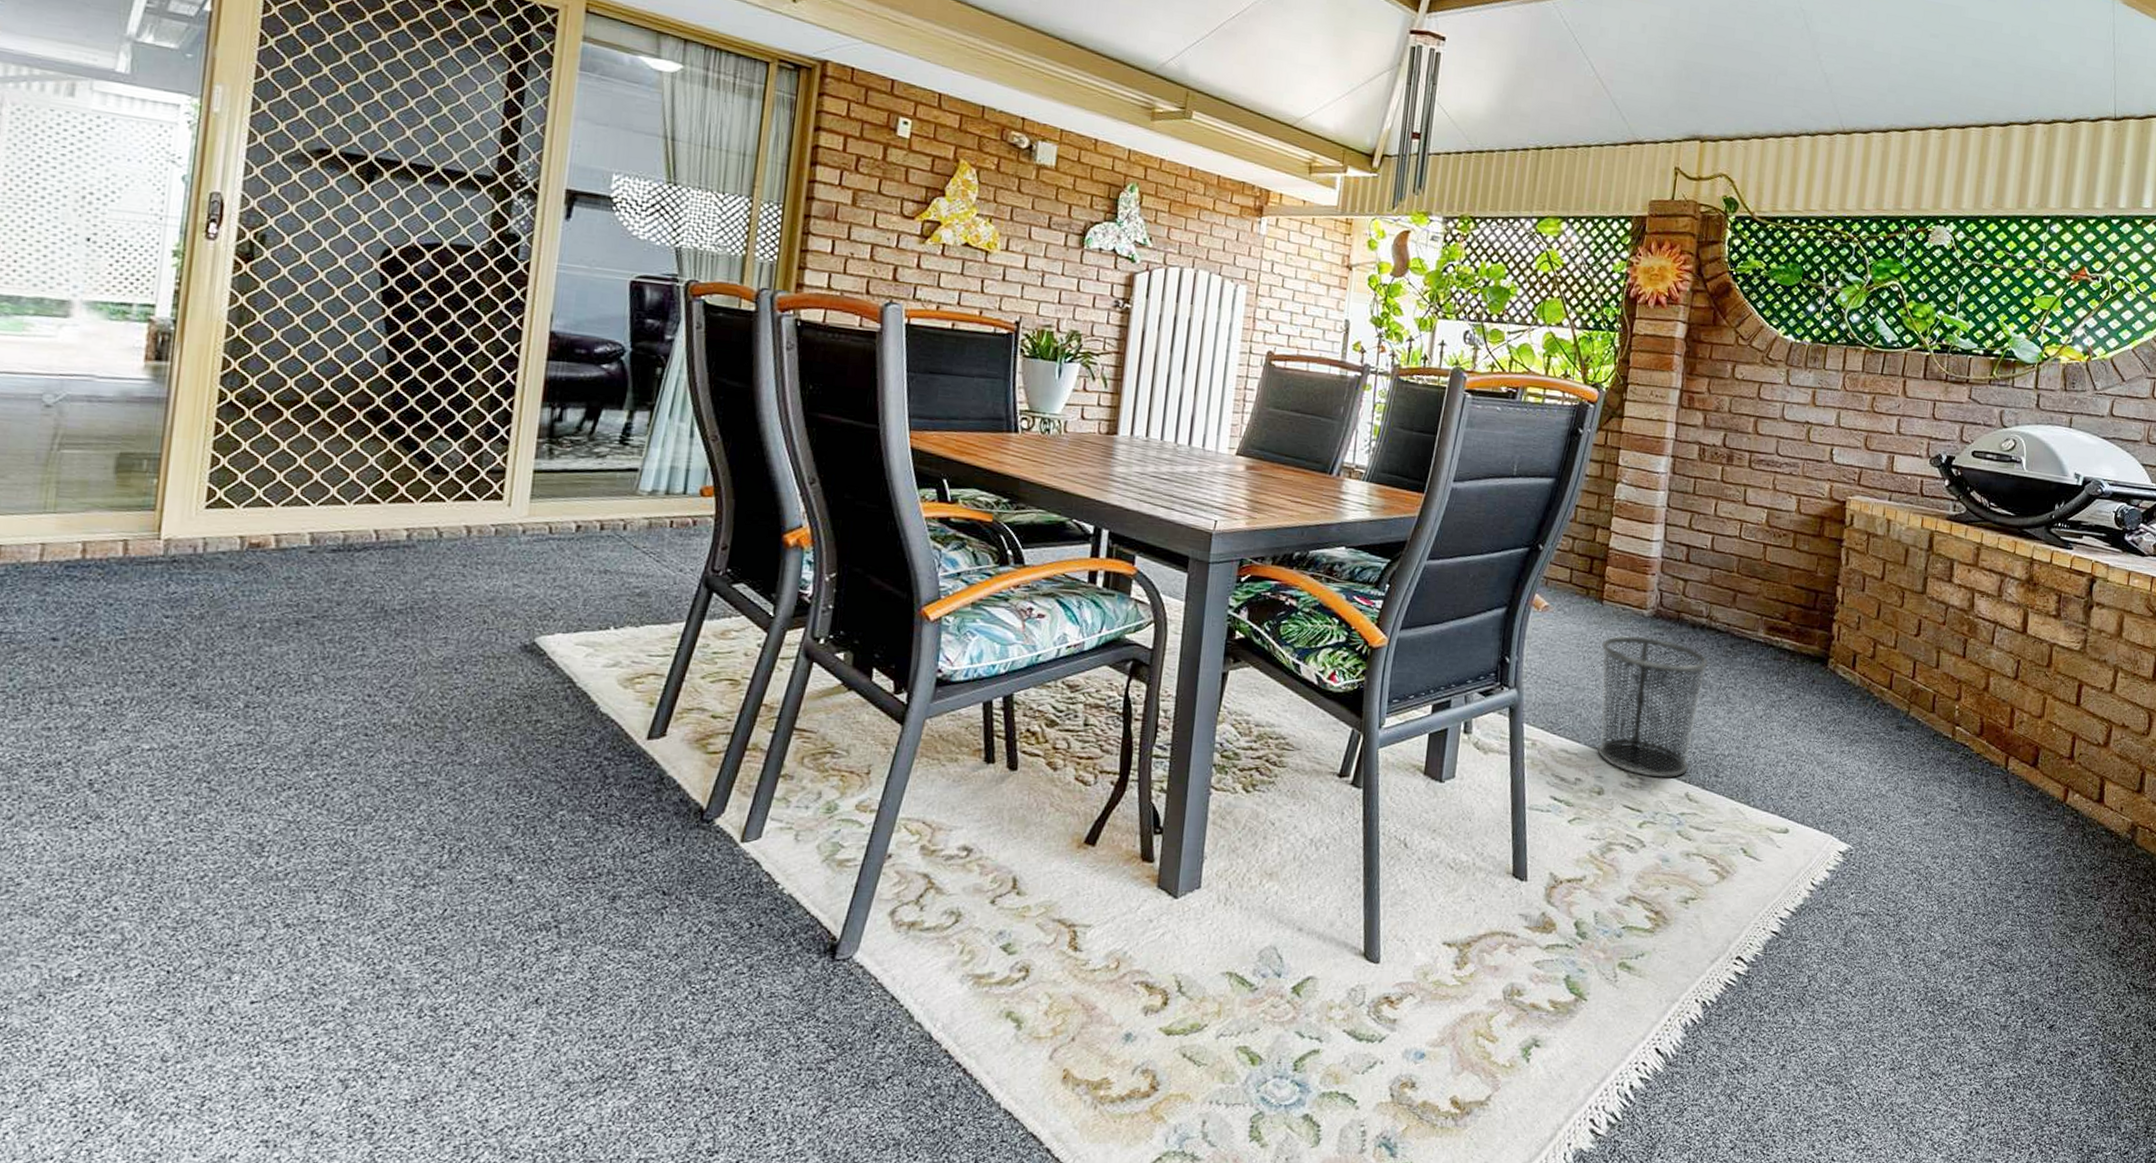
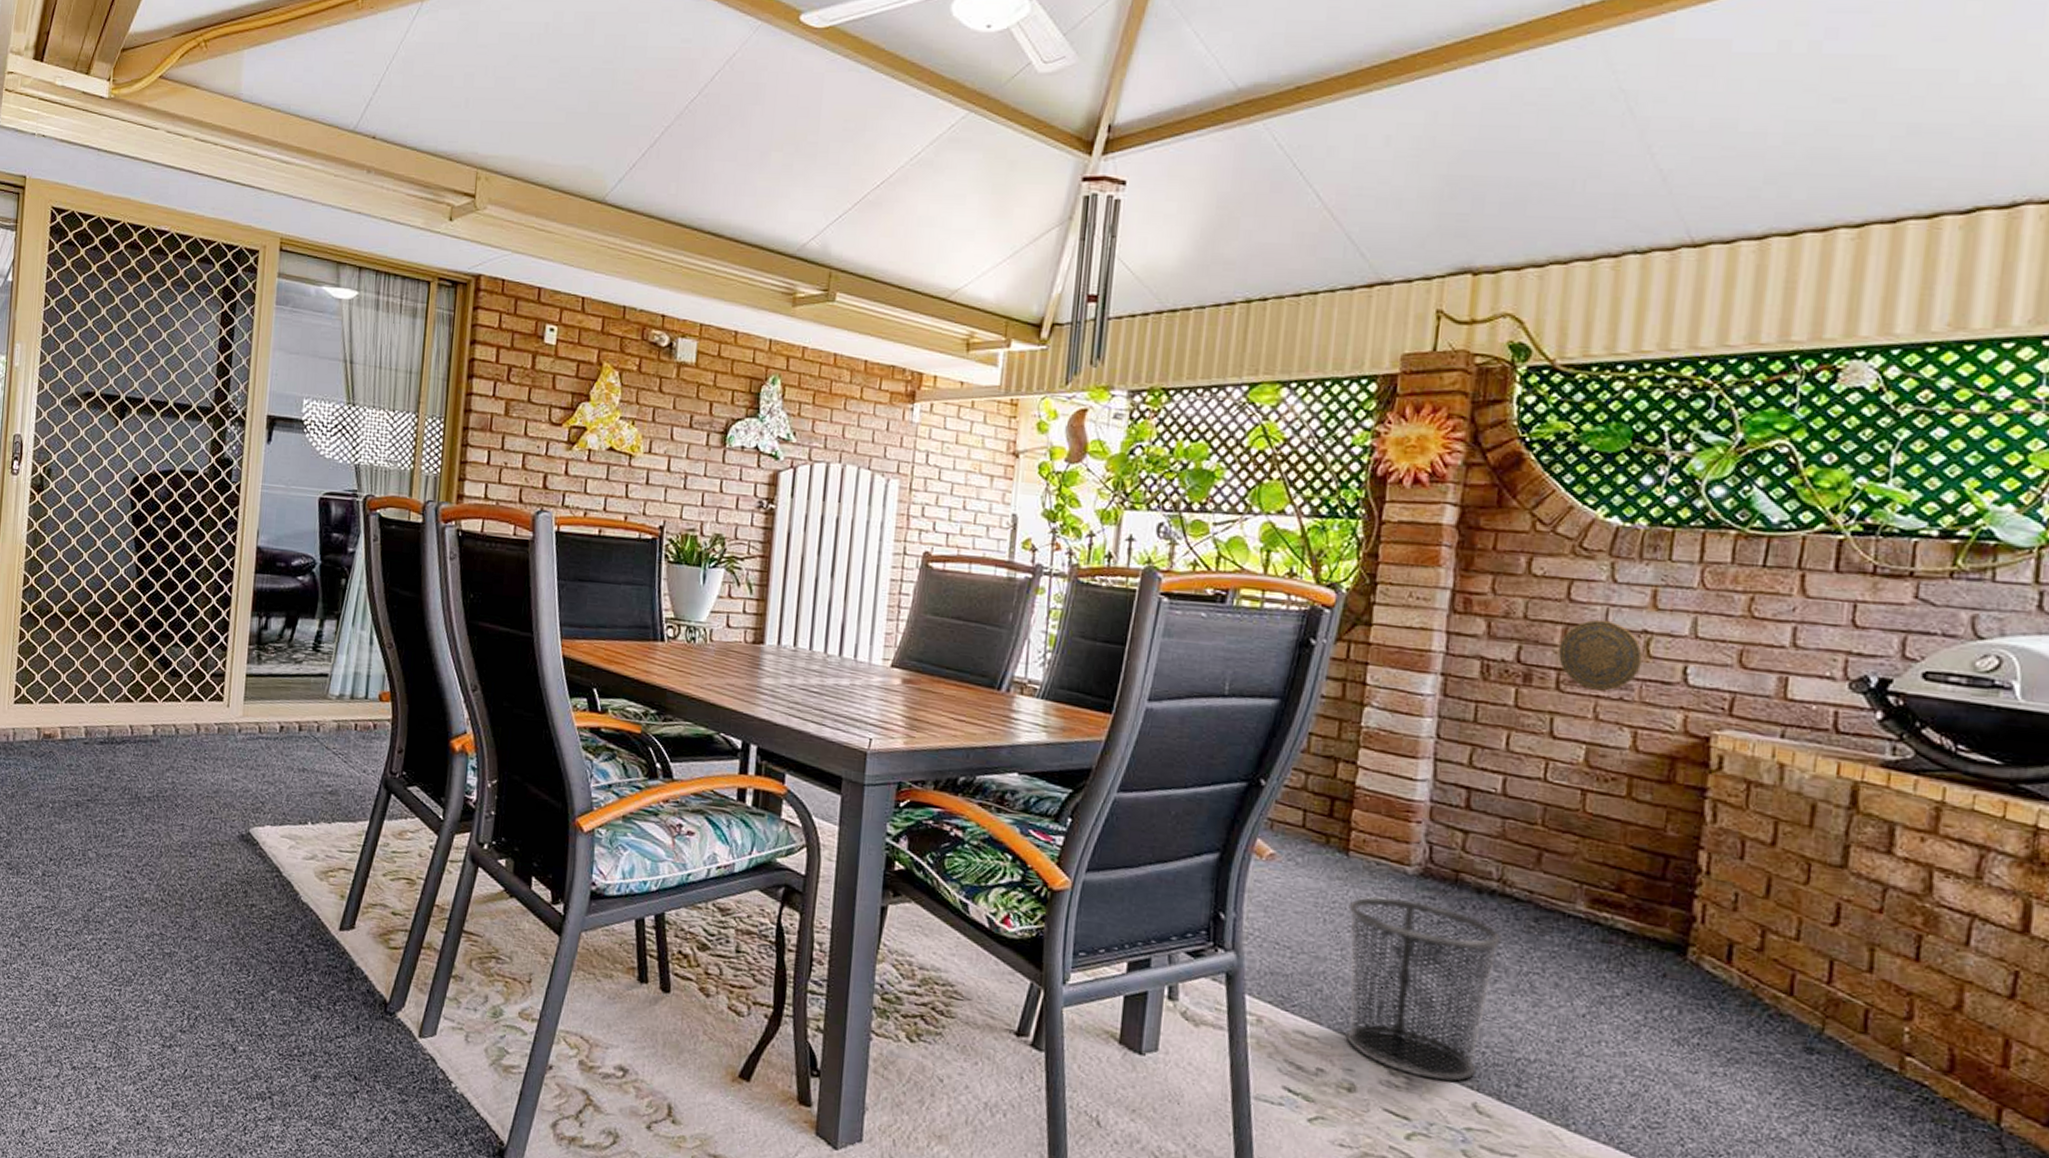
decorative plate: none [1751,413,1805,468] -> present [1558,619,1643,691]

